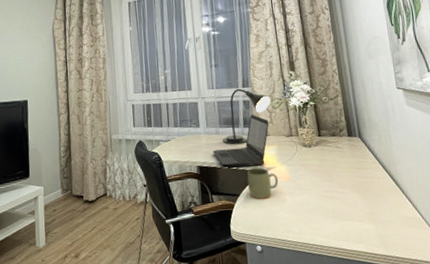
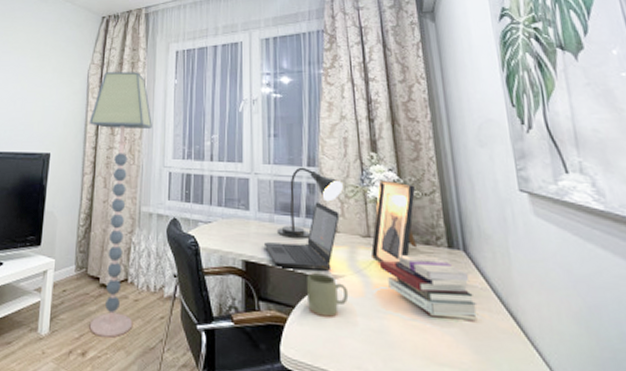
floor lamp: none [58,23,115,241] -> present [89,72,152,338]
picture frame: none [293,91,326,155] -> present [370,179,417,264]
books: none [299,144,370,188] -> present [379,255,479,320]

